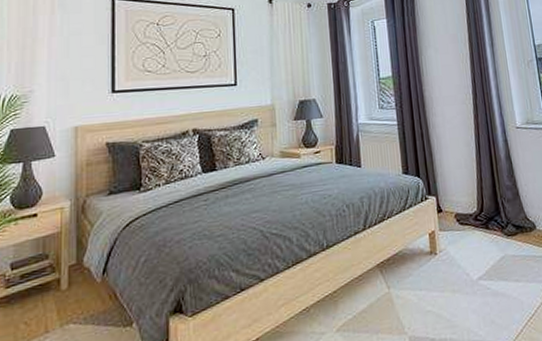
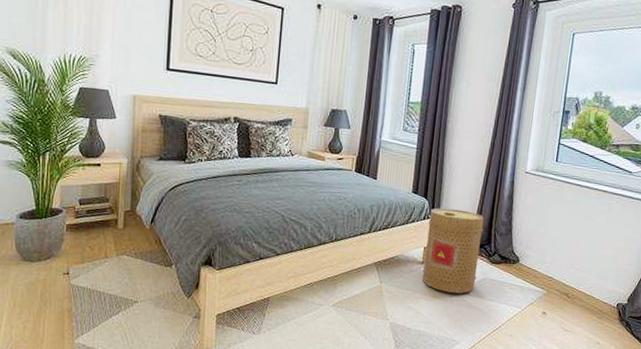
basket: none [427,181,496,283] -> present [422,207,484,294]

